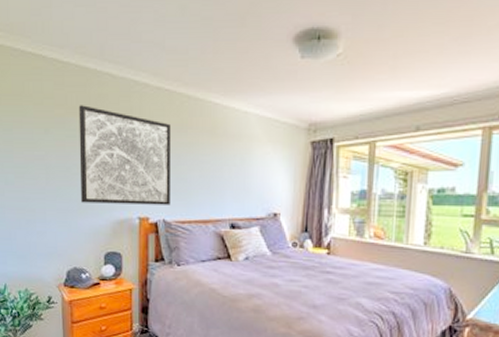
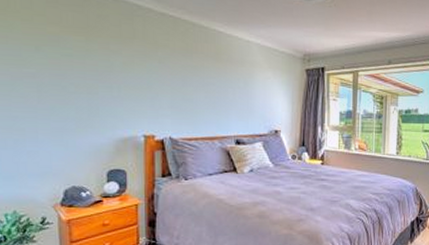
wall art: present [78,105,171,205] -> none [75,24,176,124]

